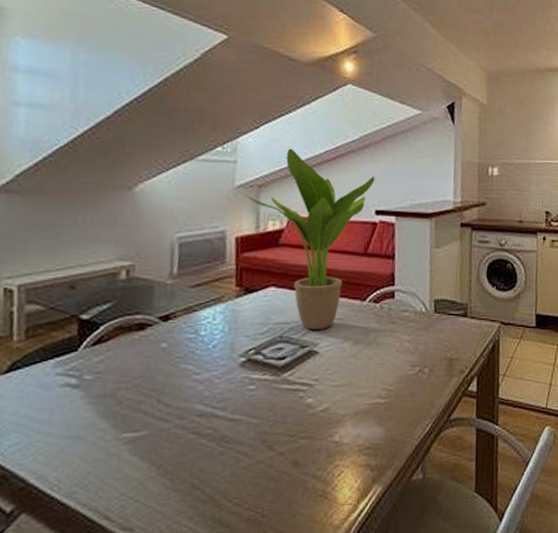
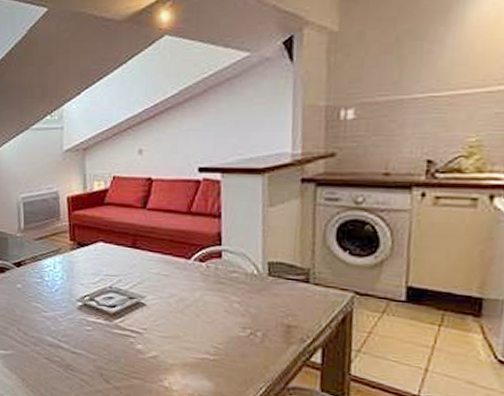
potted plant: present [245,148,377,331] -> none [72,110,199,284]

